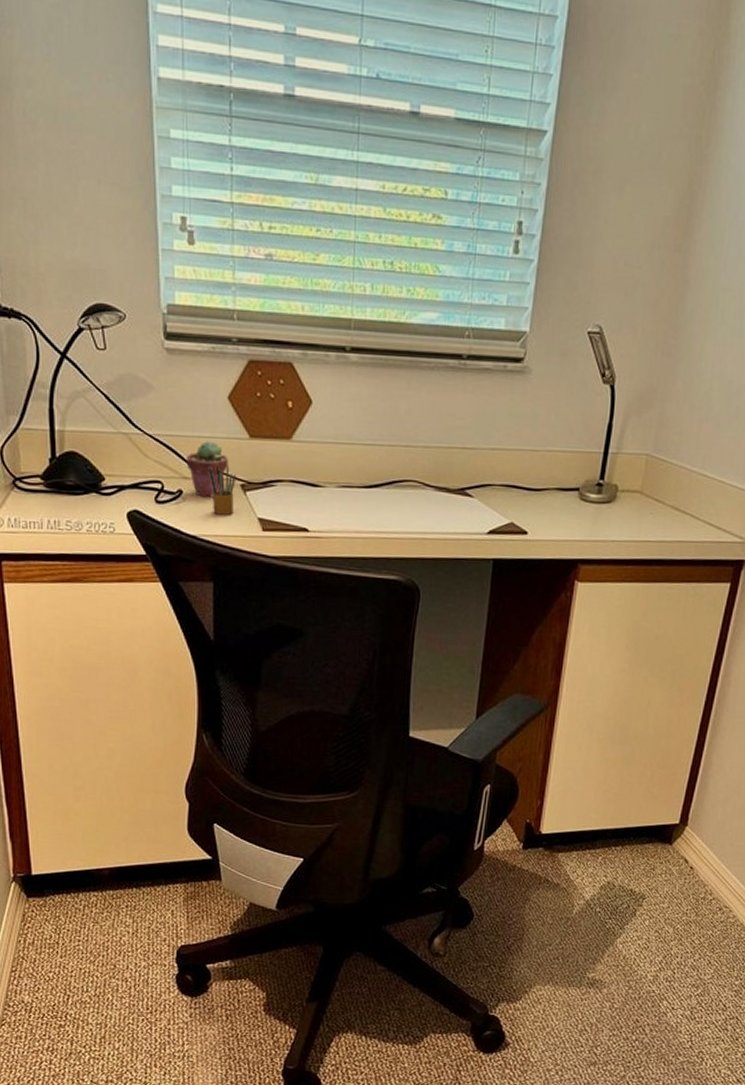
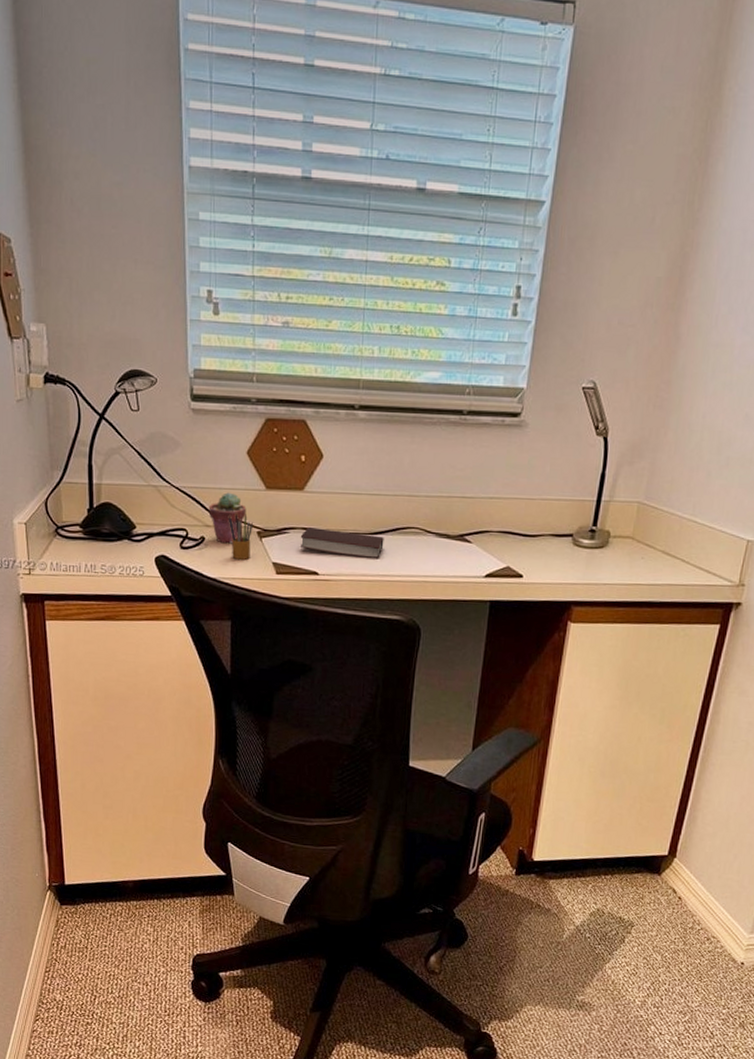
book: none [288,480,380,514] -> present [300,528,384,558]

